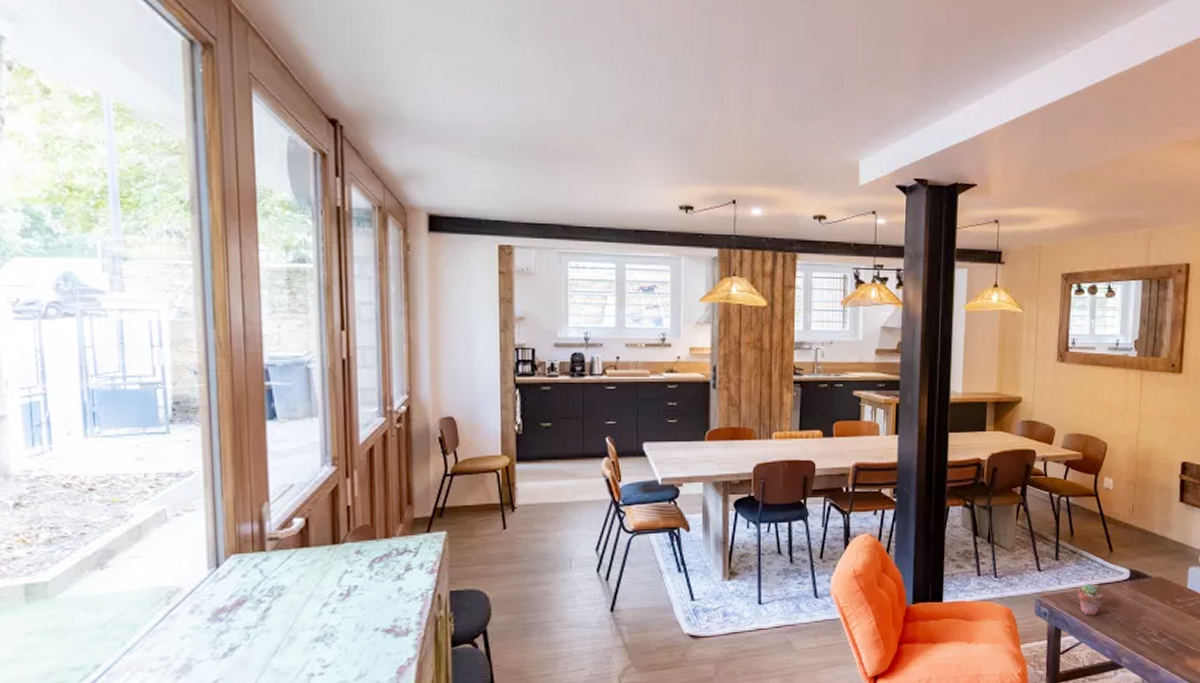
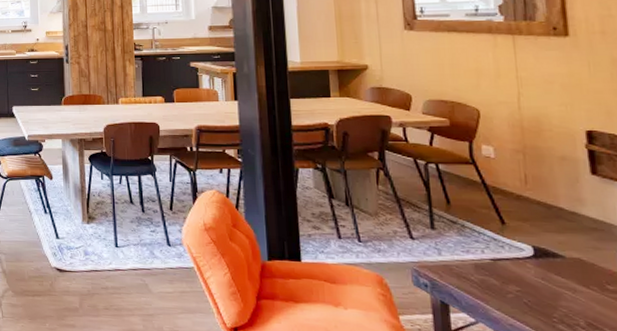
potted succulent: present [1078,583,1104,616] -> none [465,257,501,294]

